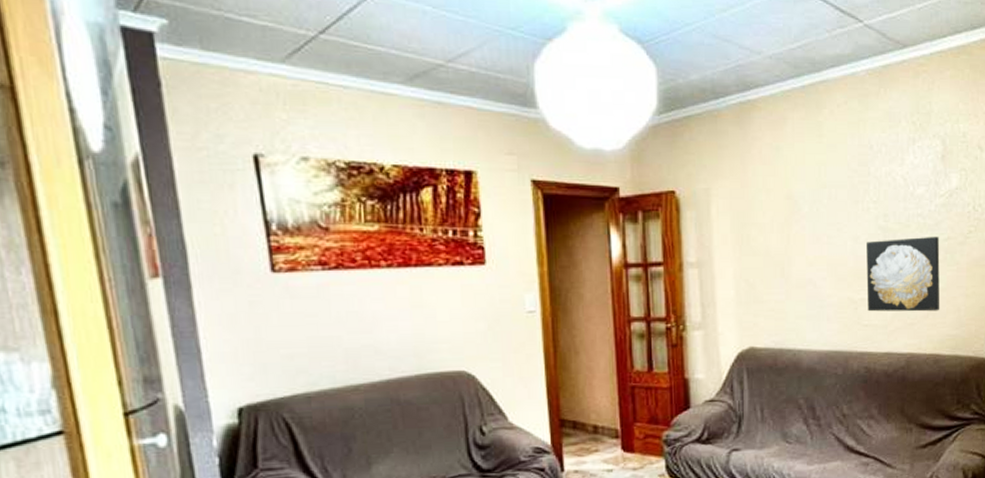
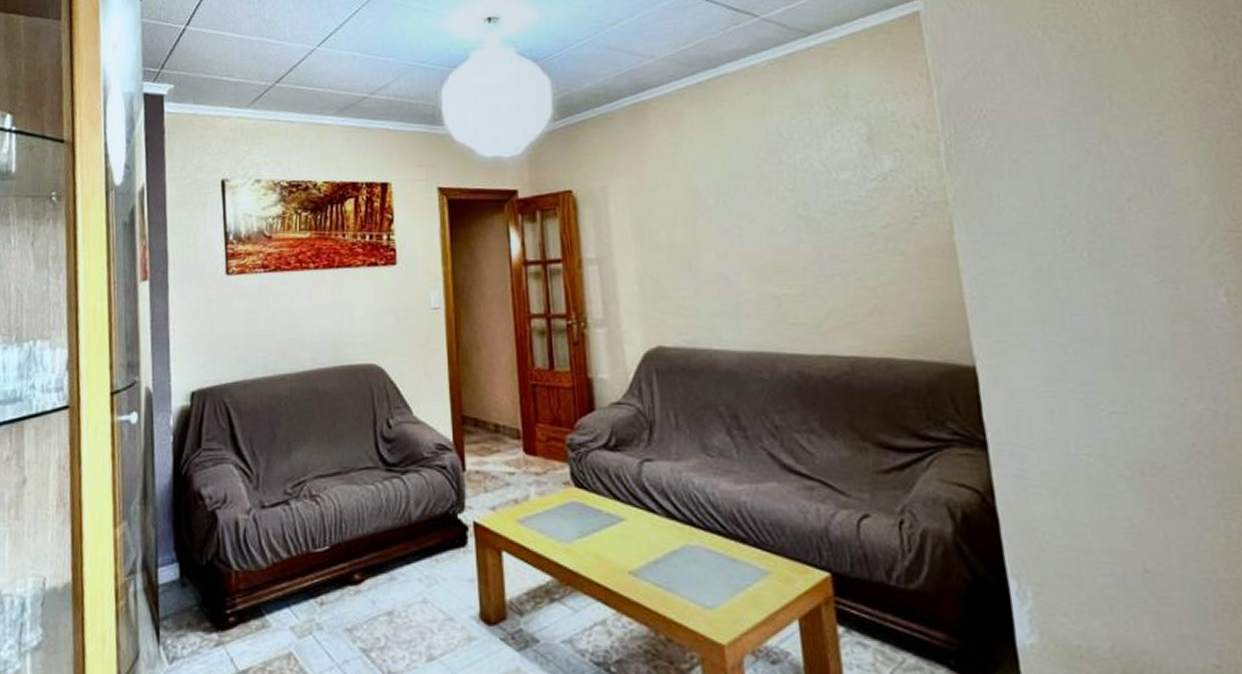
wall art: present [866,236,940,312] -> none [785,223,888,309]

